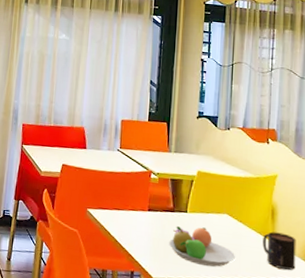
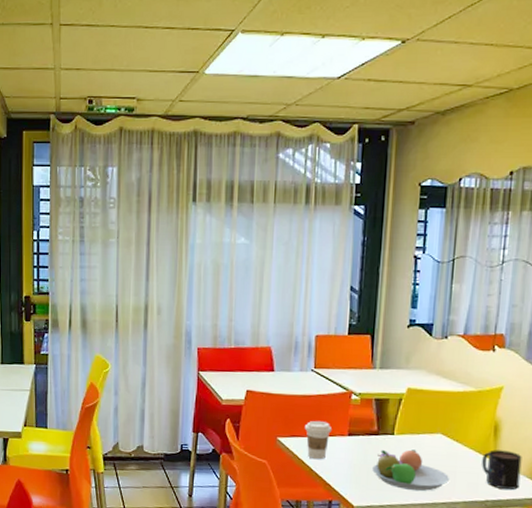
coffee cup: none [110,195,135,232] -> present [304,420,333,460]

